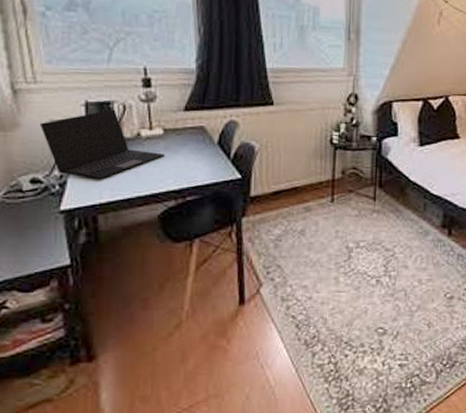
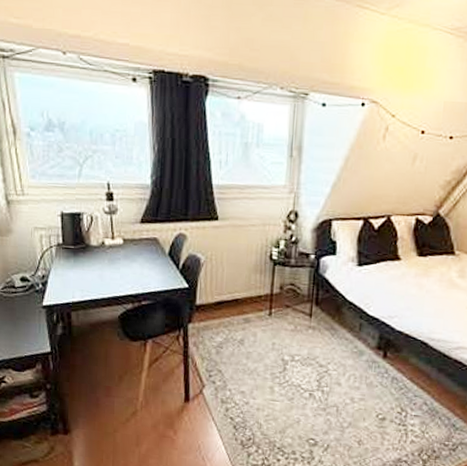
laptop: present [39,109,165,180] -> none [26,219,124,282]

